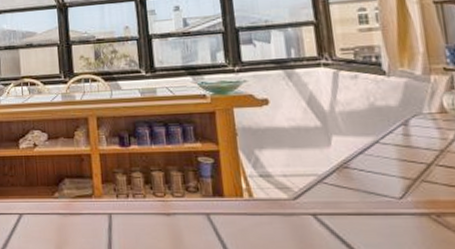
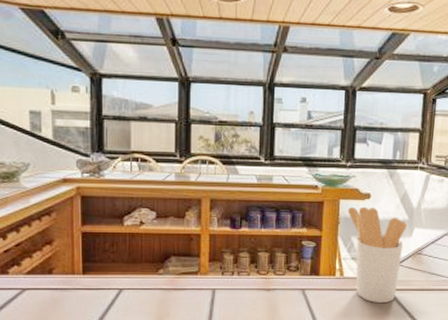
utensil holder: none [245,114,326,232] -> present [348,206,406,304]

